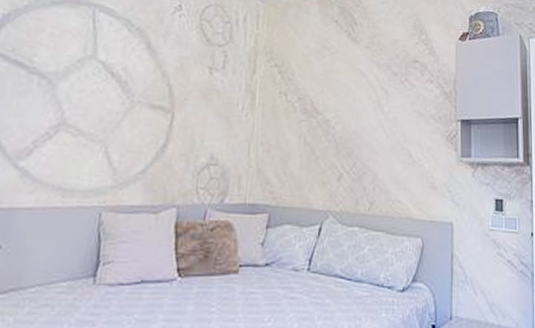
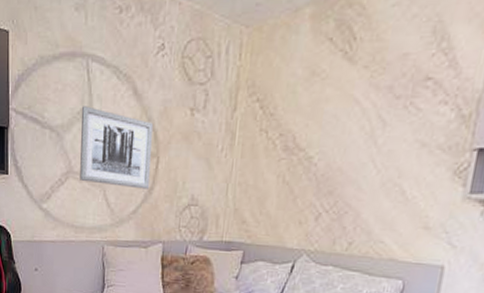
wall art: none [74,54,169,147] -> present [80,106,154,189]

